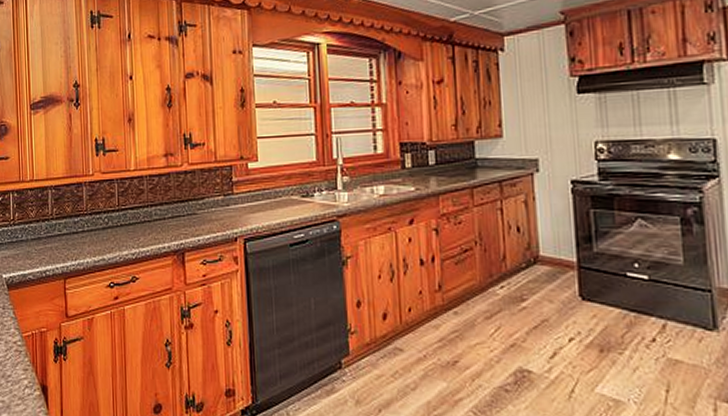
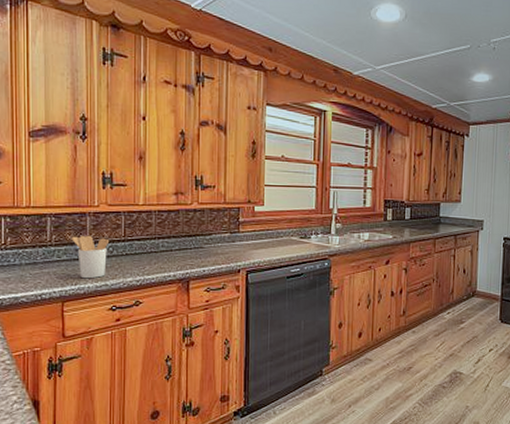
utensil holder: none [70,206,105,253] -> present [72,235,110,279]

